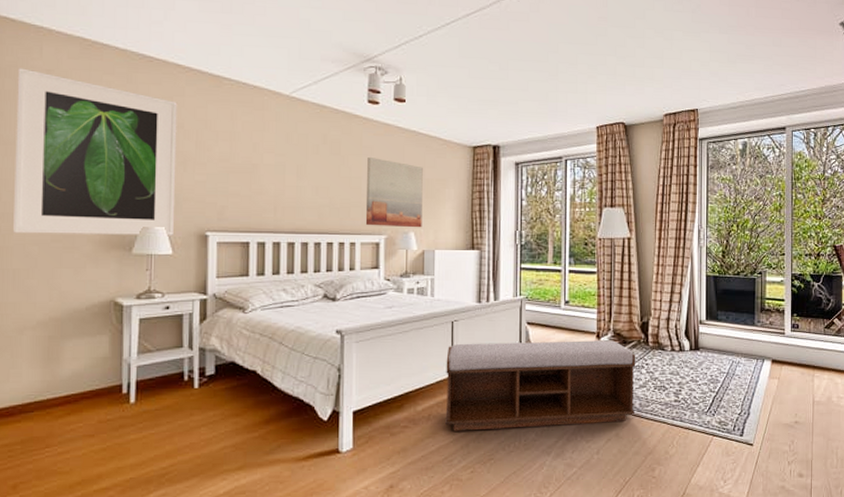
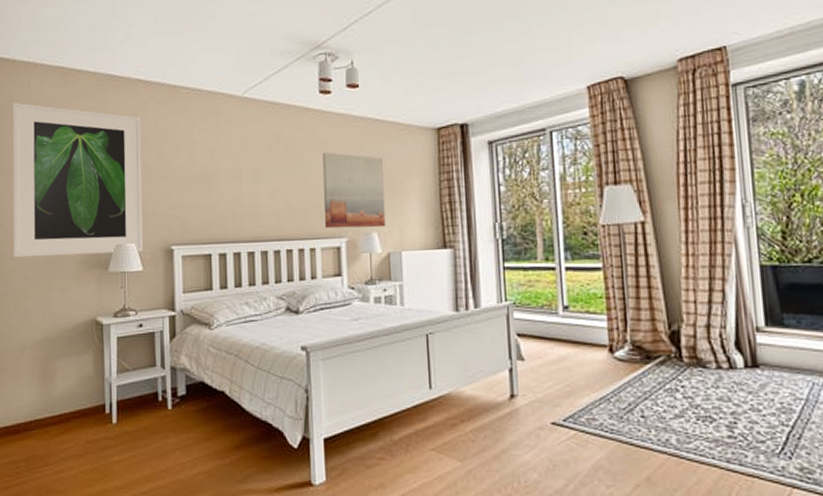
bench: present [445,340,636,432] -> none [423,355,671,467]

